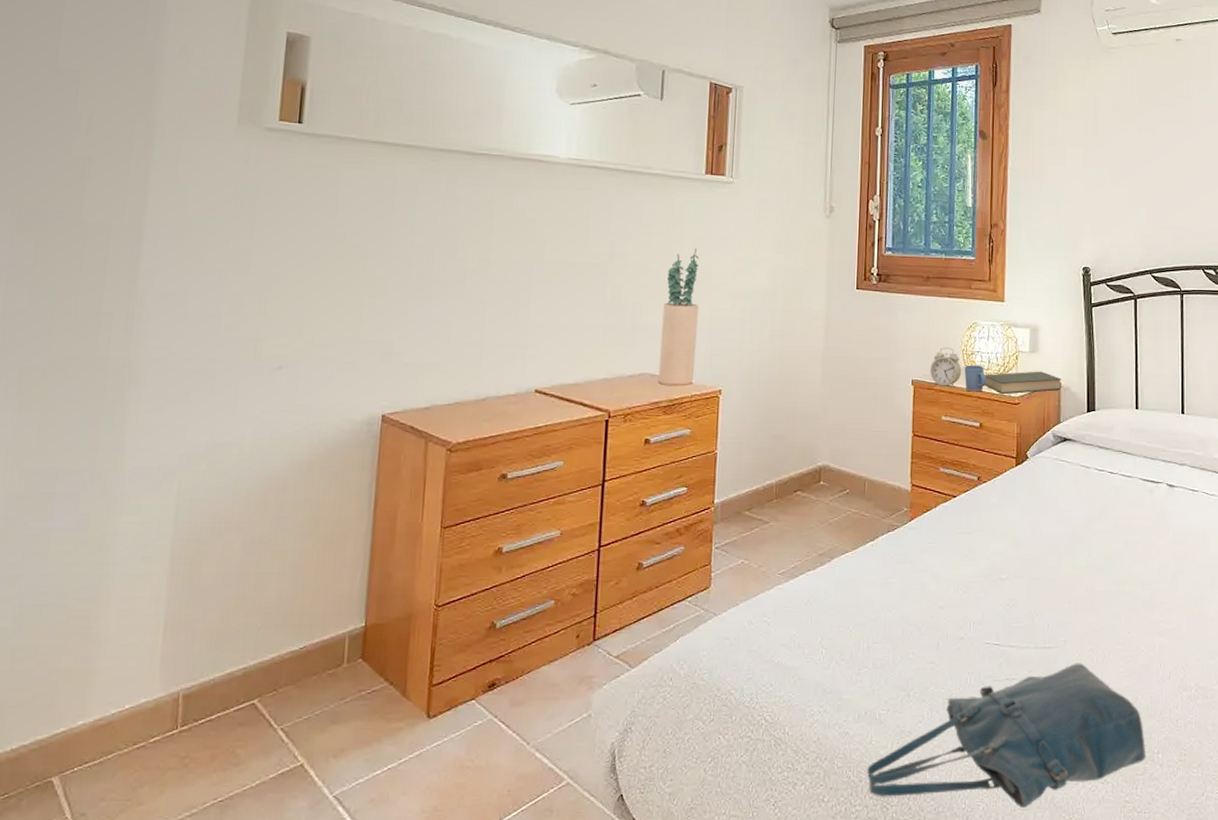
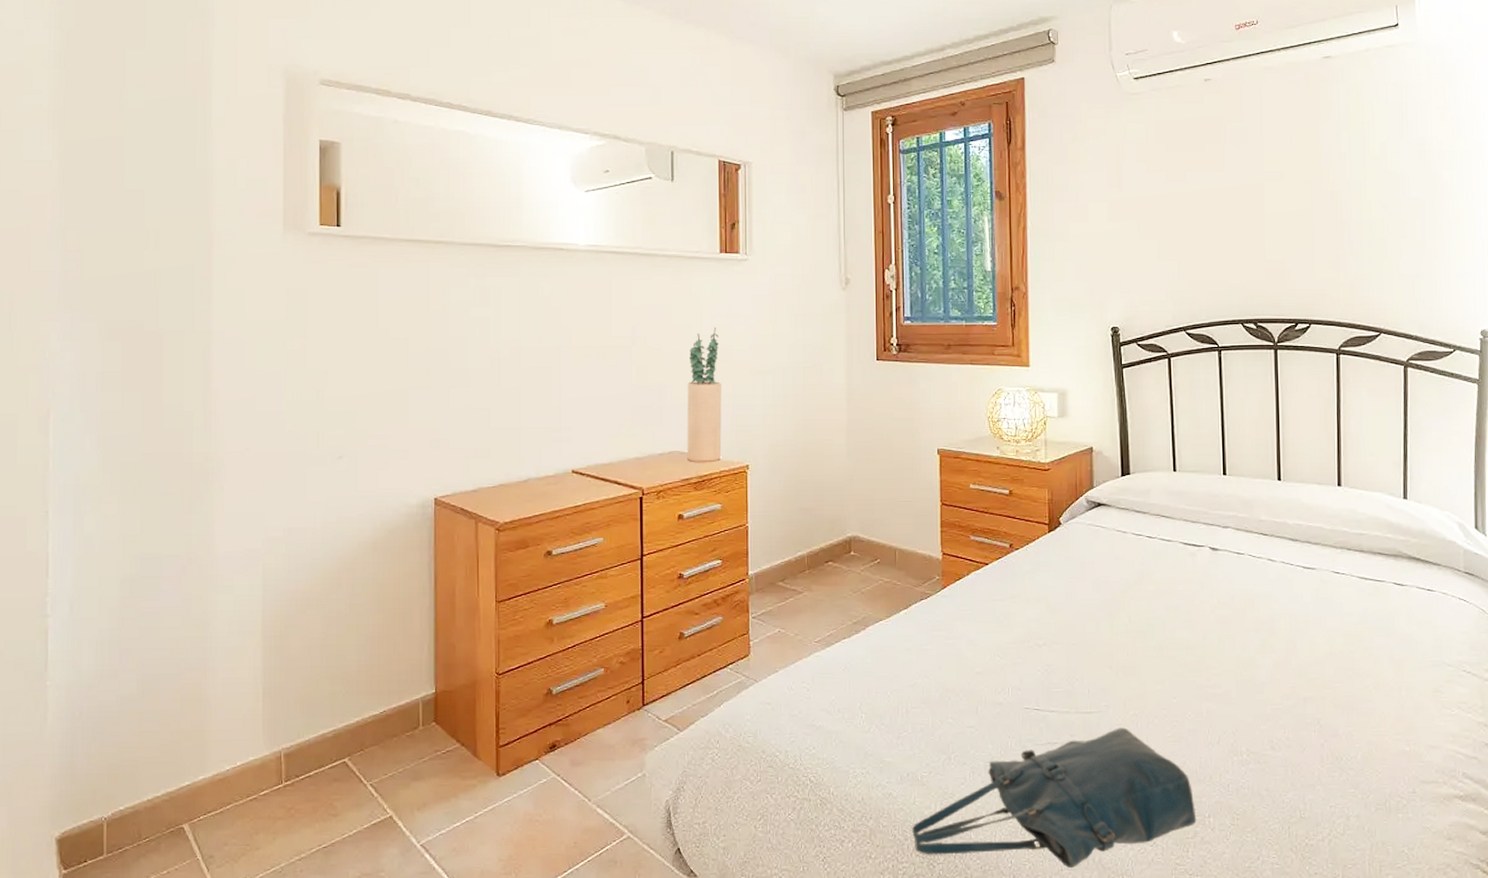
alarm clock: present [930,347,962,388] -> none [956,414,988,456]
mug: present [964,364,987,392] -> none [991,431,1014,459]
book: present [984,371,1062,394] -> none [1012,436,1094,460]

